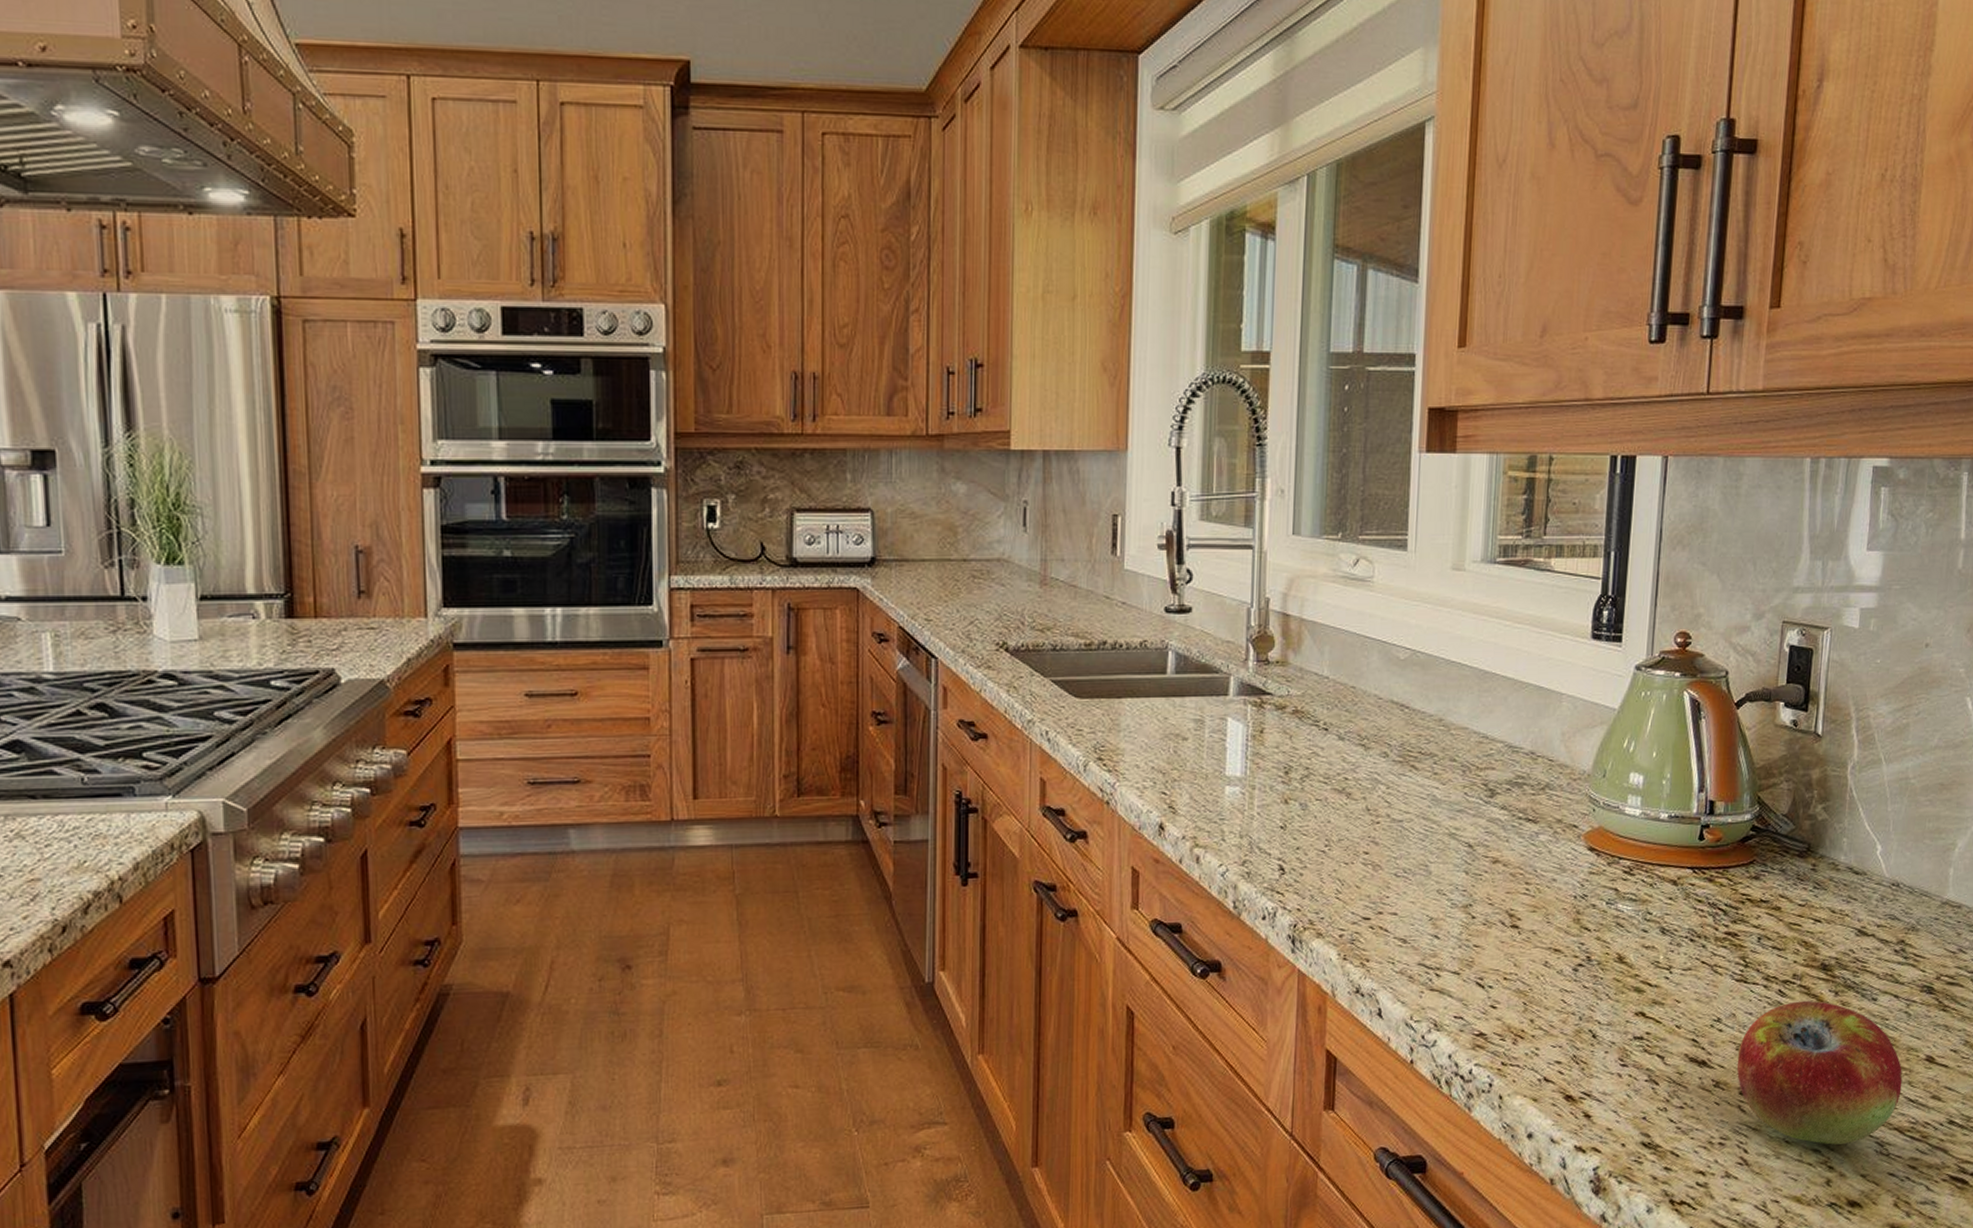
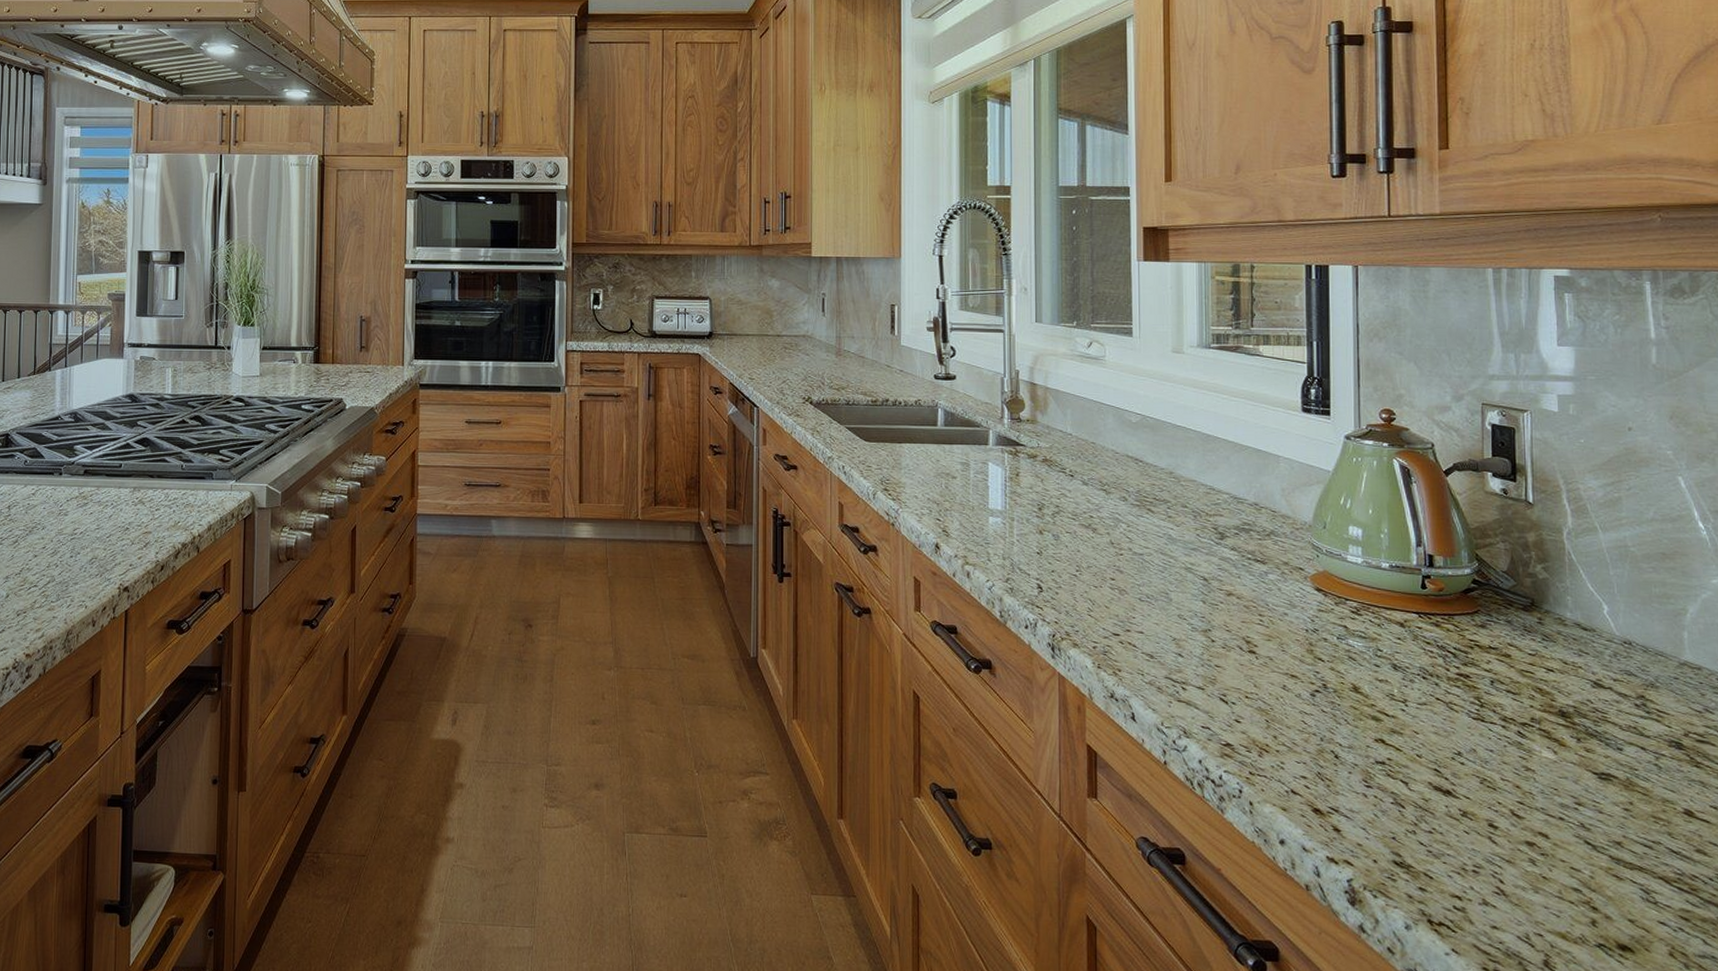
fruit: present [1736,1000,1903,1145] -> none [1482,743,1662,887]

